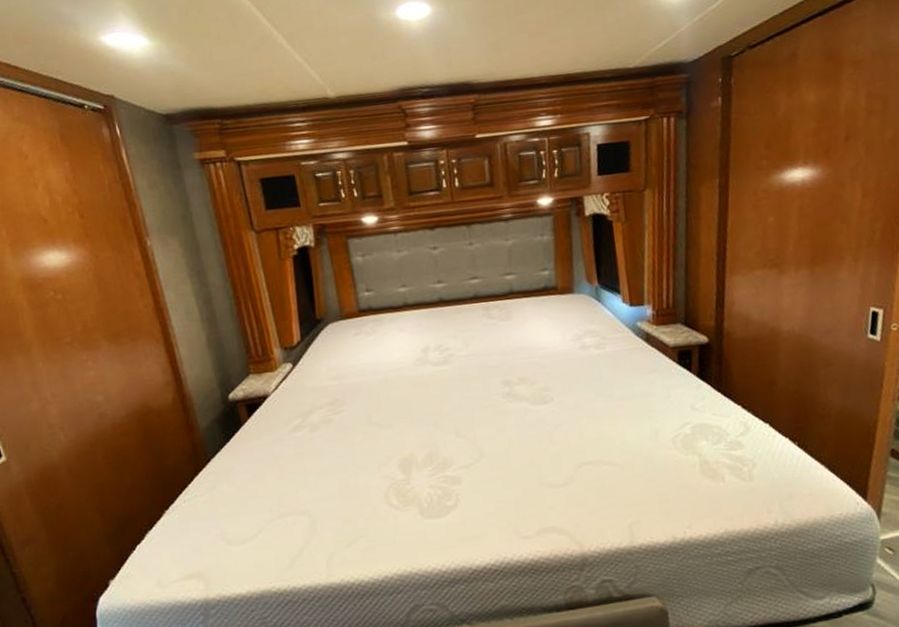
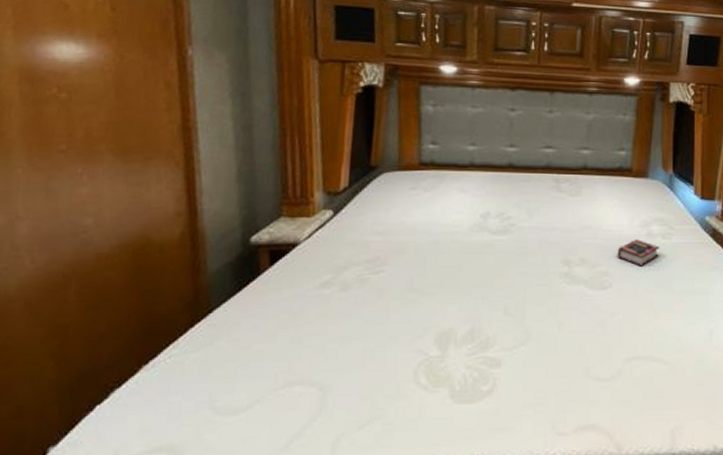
book: none [553,353,595,378] -> present [617,239,659,266]

